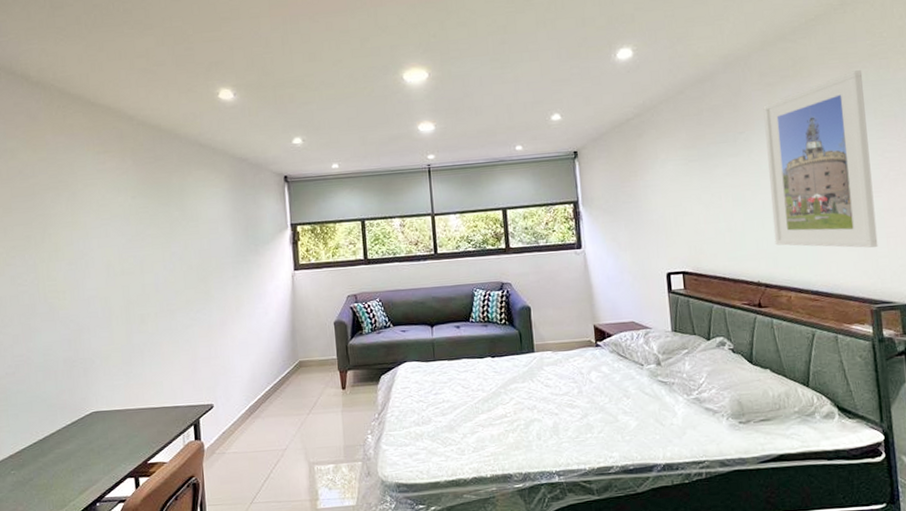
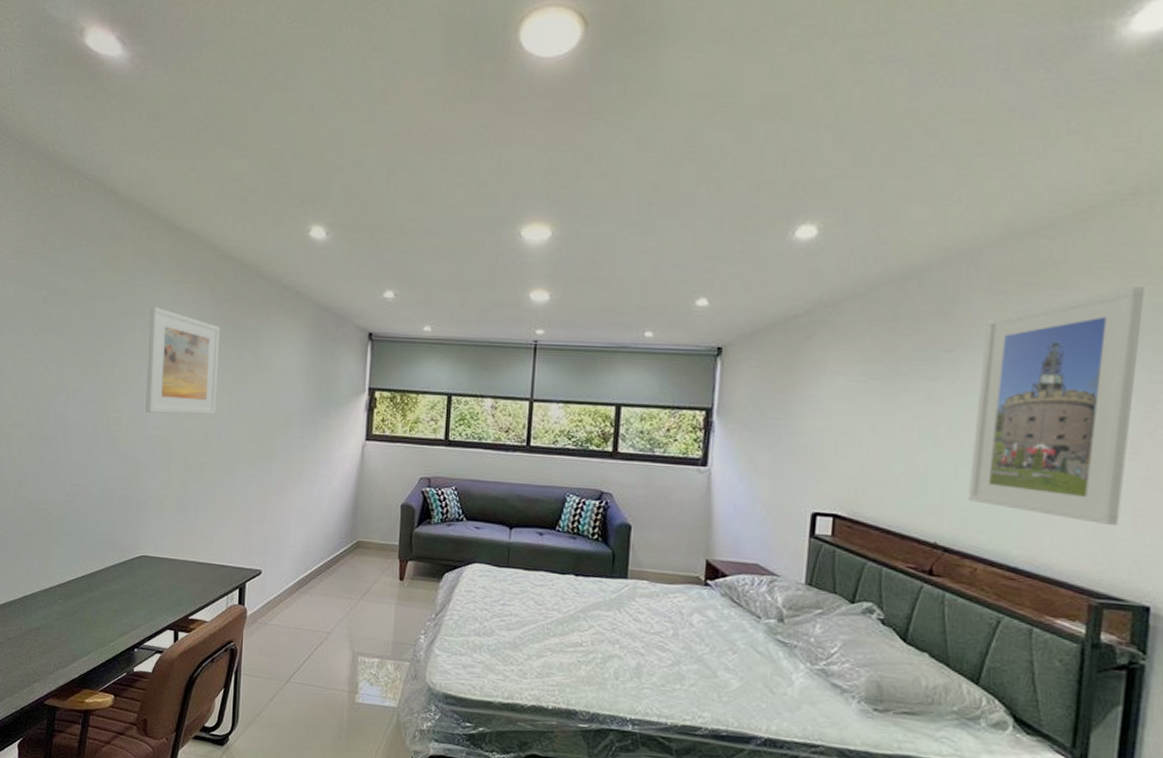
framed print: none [74,177,151,276] -> present [145,307,221,415]

